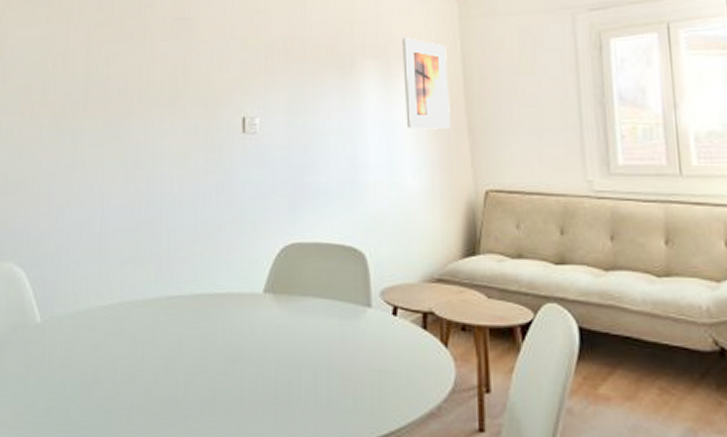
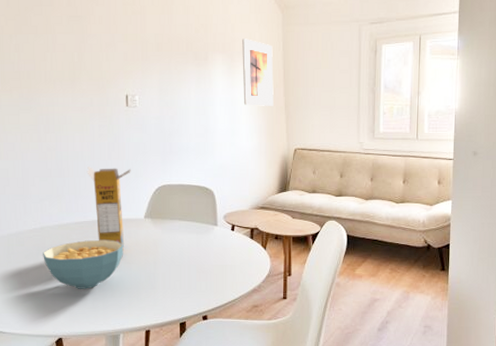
cereal bowl: none [119,323,233,400] -> present [43,239,124,289]
cereal box: none [185,216,247,343] -> present [86,167,131,251]

